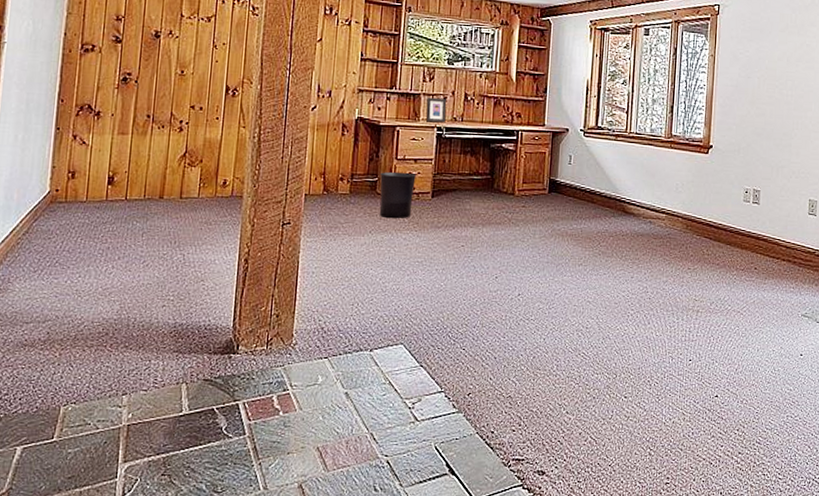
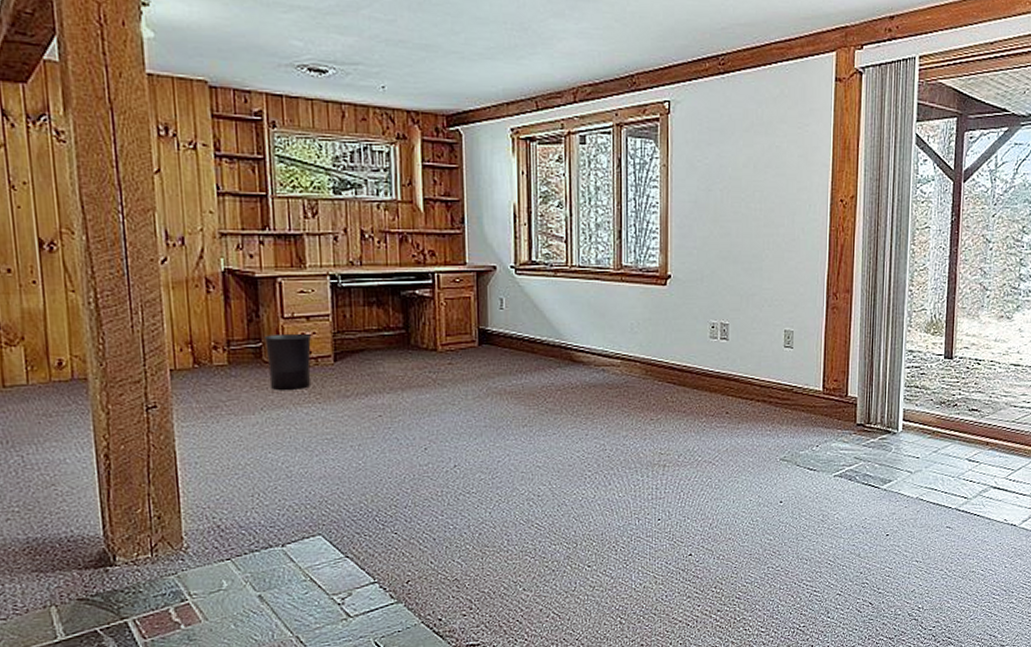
picture frame: present [425,97,447,123] -> none [312,237,340,269]

